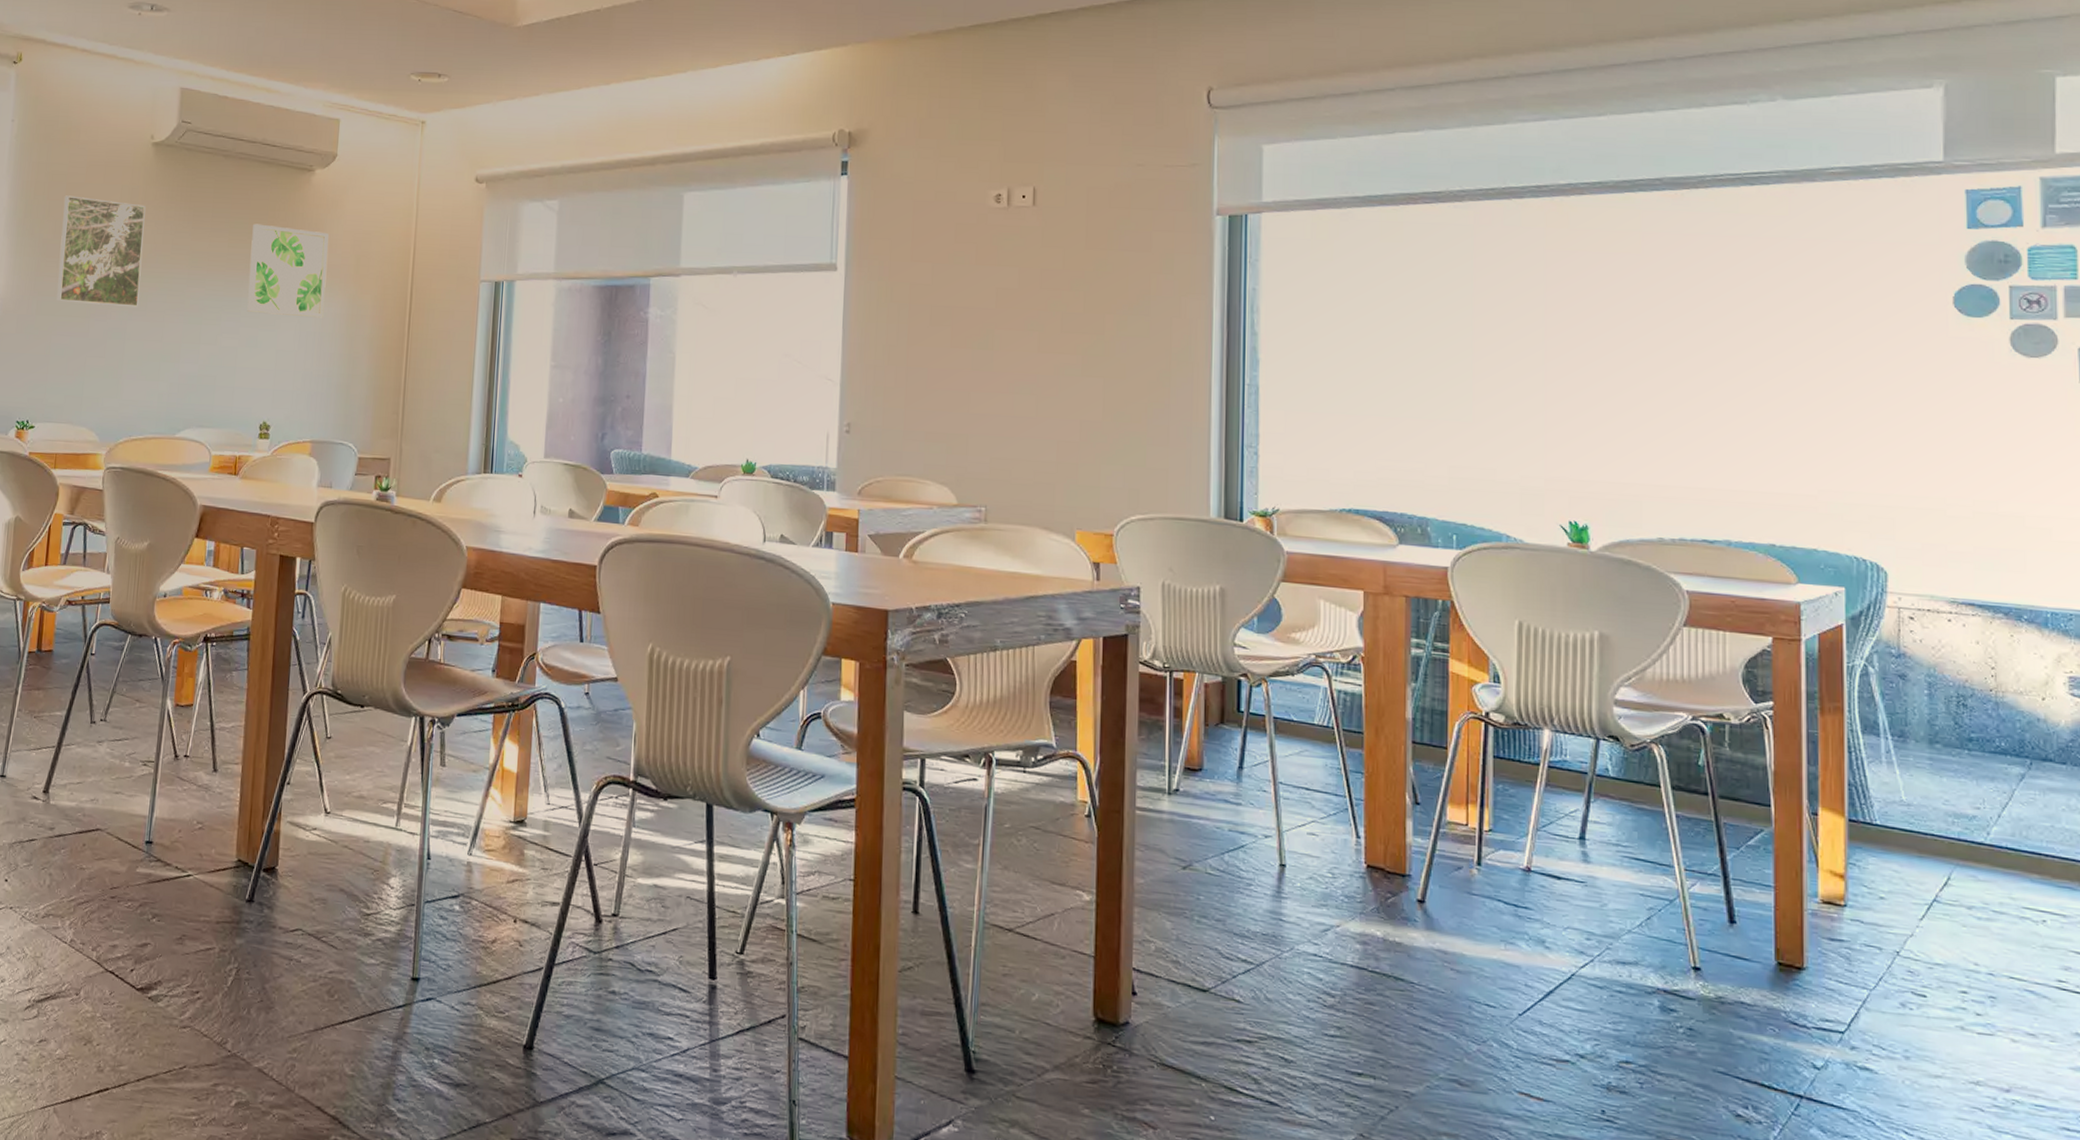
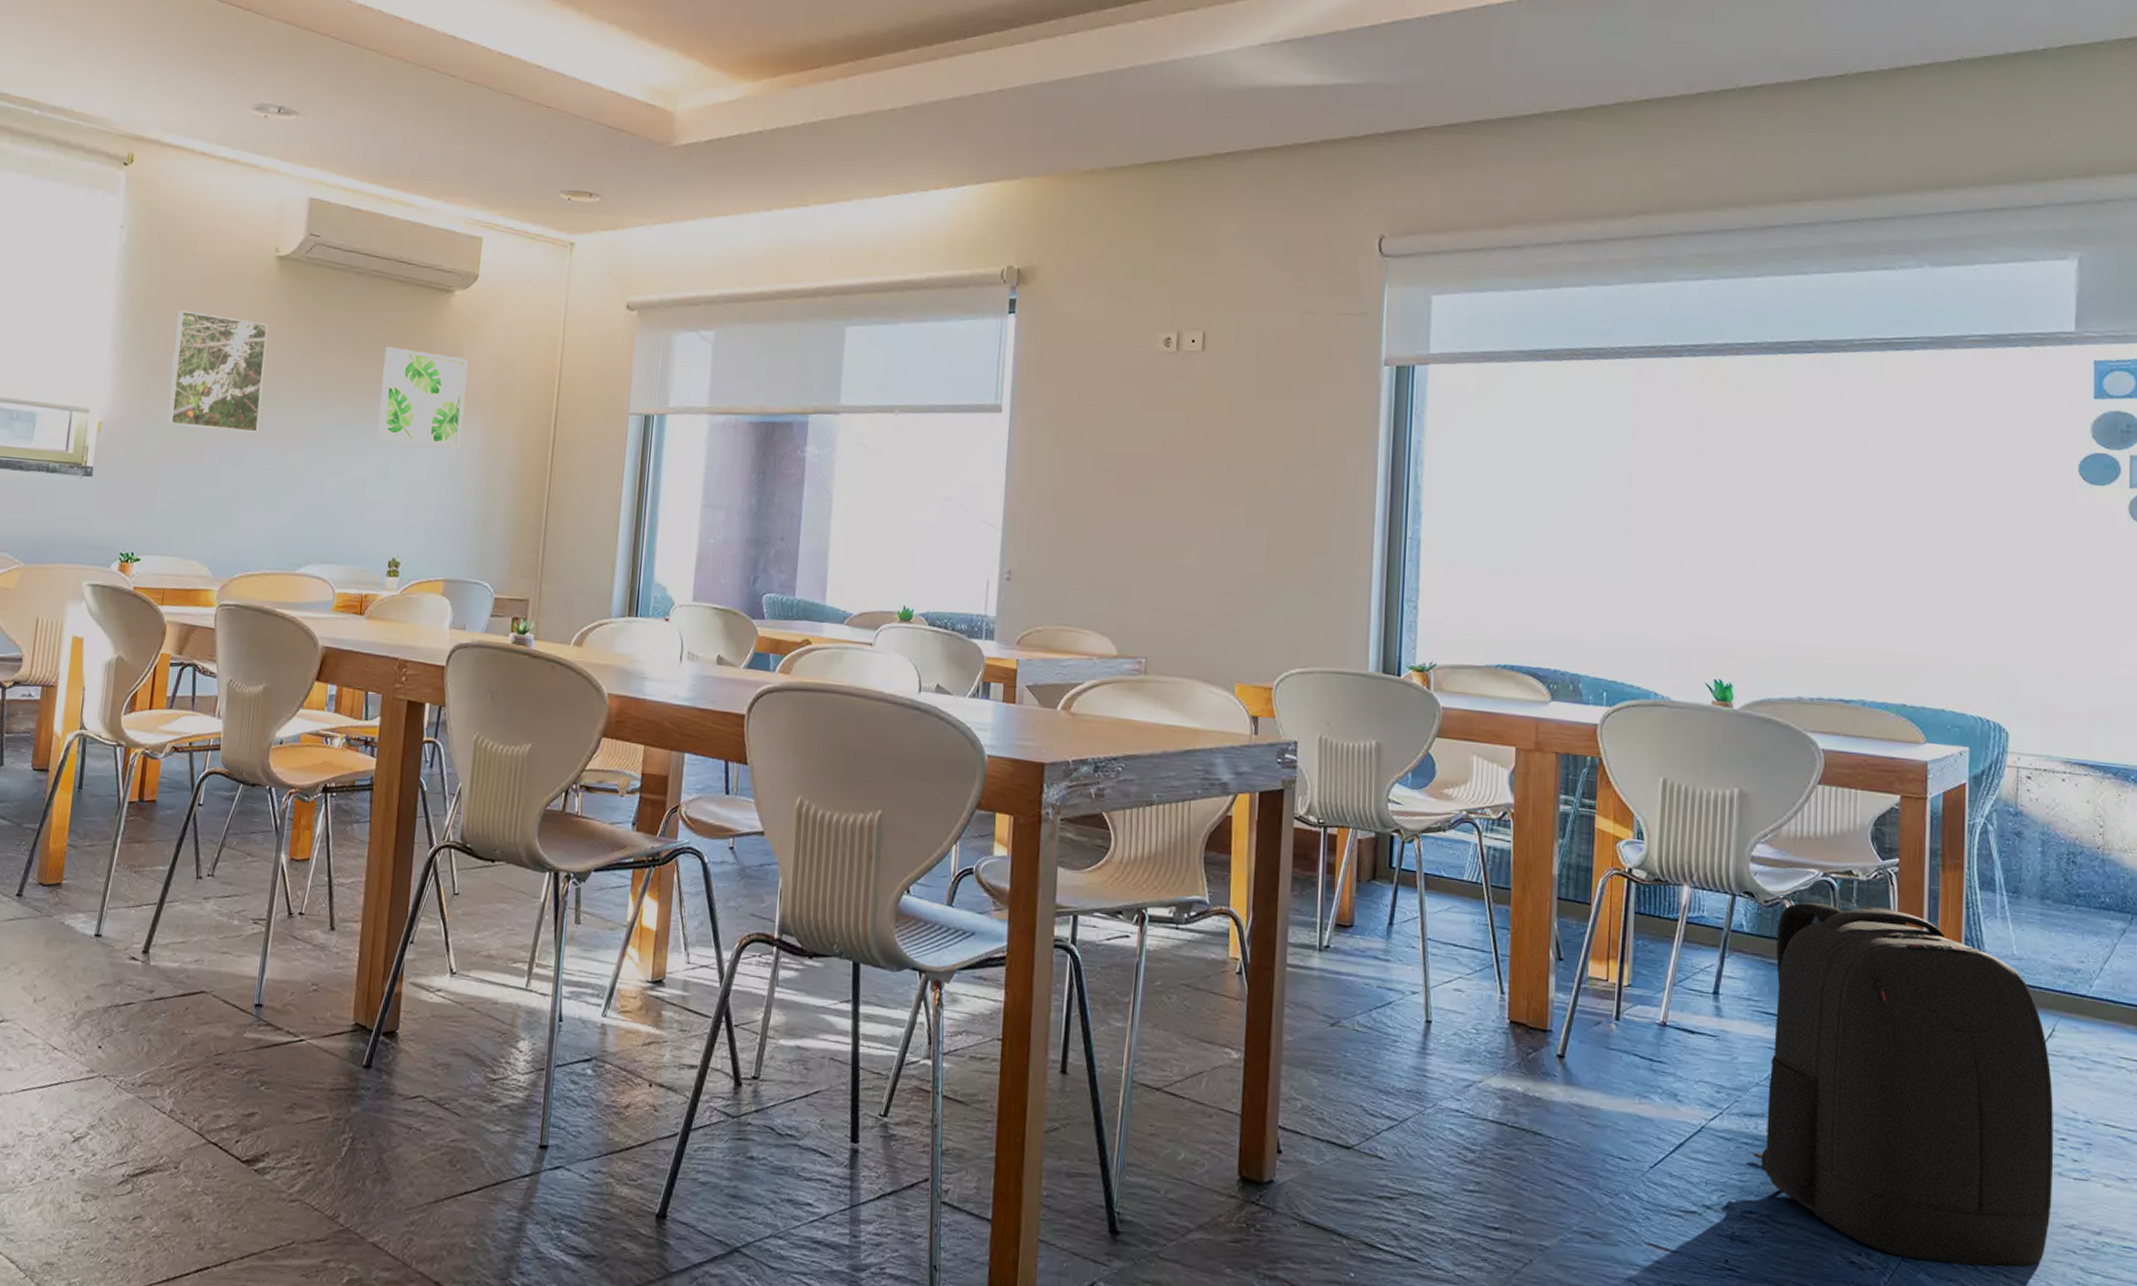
backpack: none [1627,746,1955,1124] -> present [1752,902,2054,1267]

